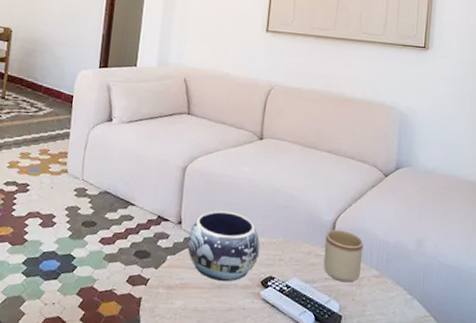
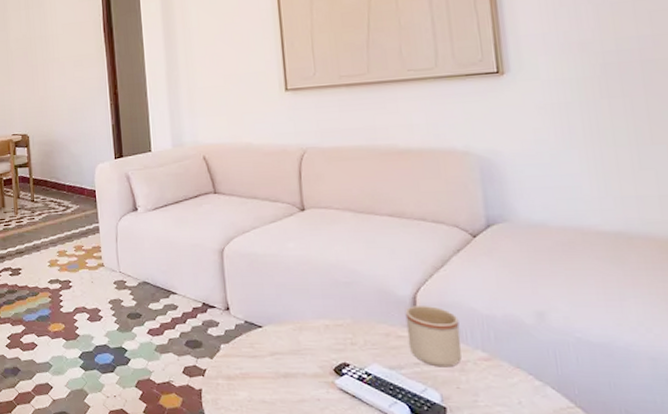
decorative bowl: present [187,210,260,282] -> none [239,292,326,370]

